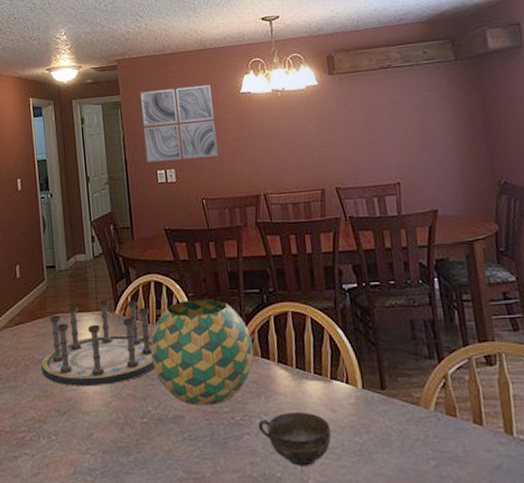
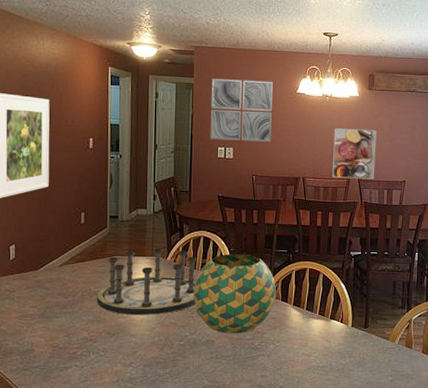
cup: present [258,411,332,466] -> none [271,340,324,379]
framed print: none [293,122,357,190] -> present [332,128,377,180]

